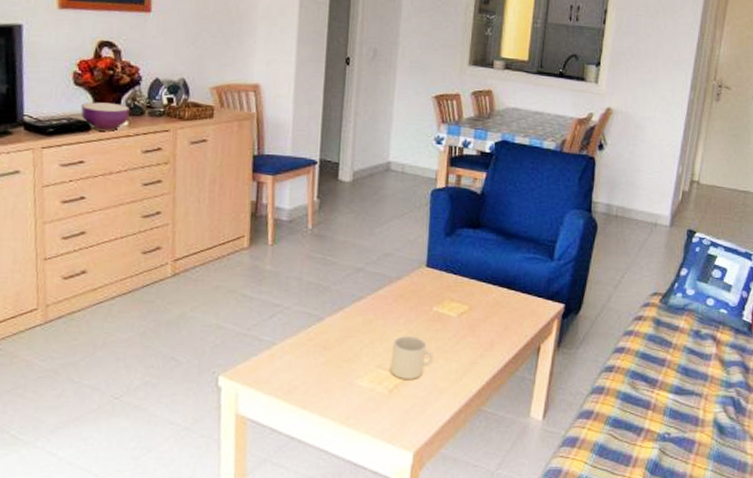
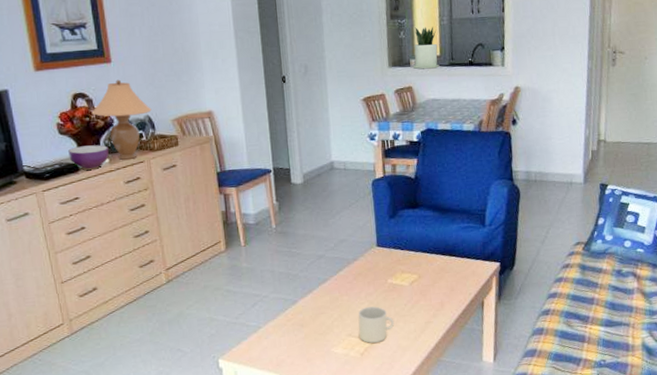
table lamp: none [117,32,189,127] -> present [91,79,152,160]
planter: none [496,26,528,75] -> present [412,26,440,70]

